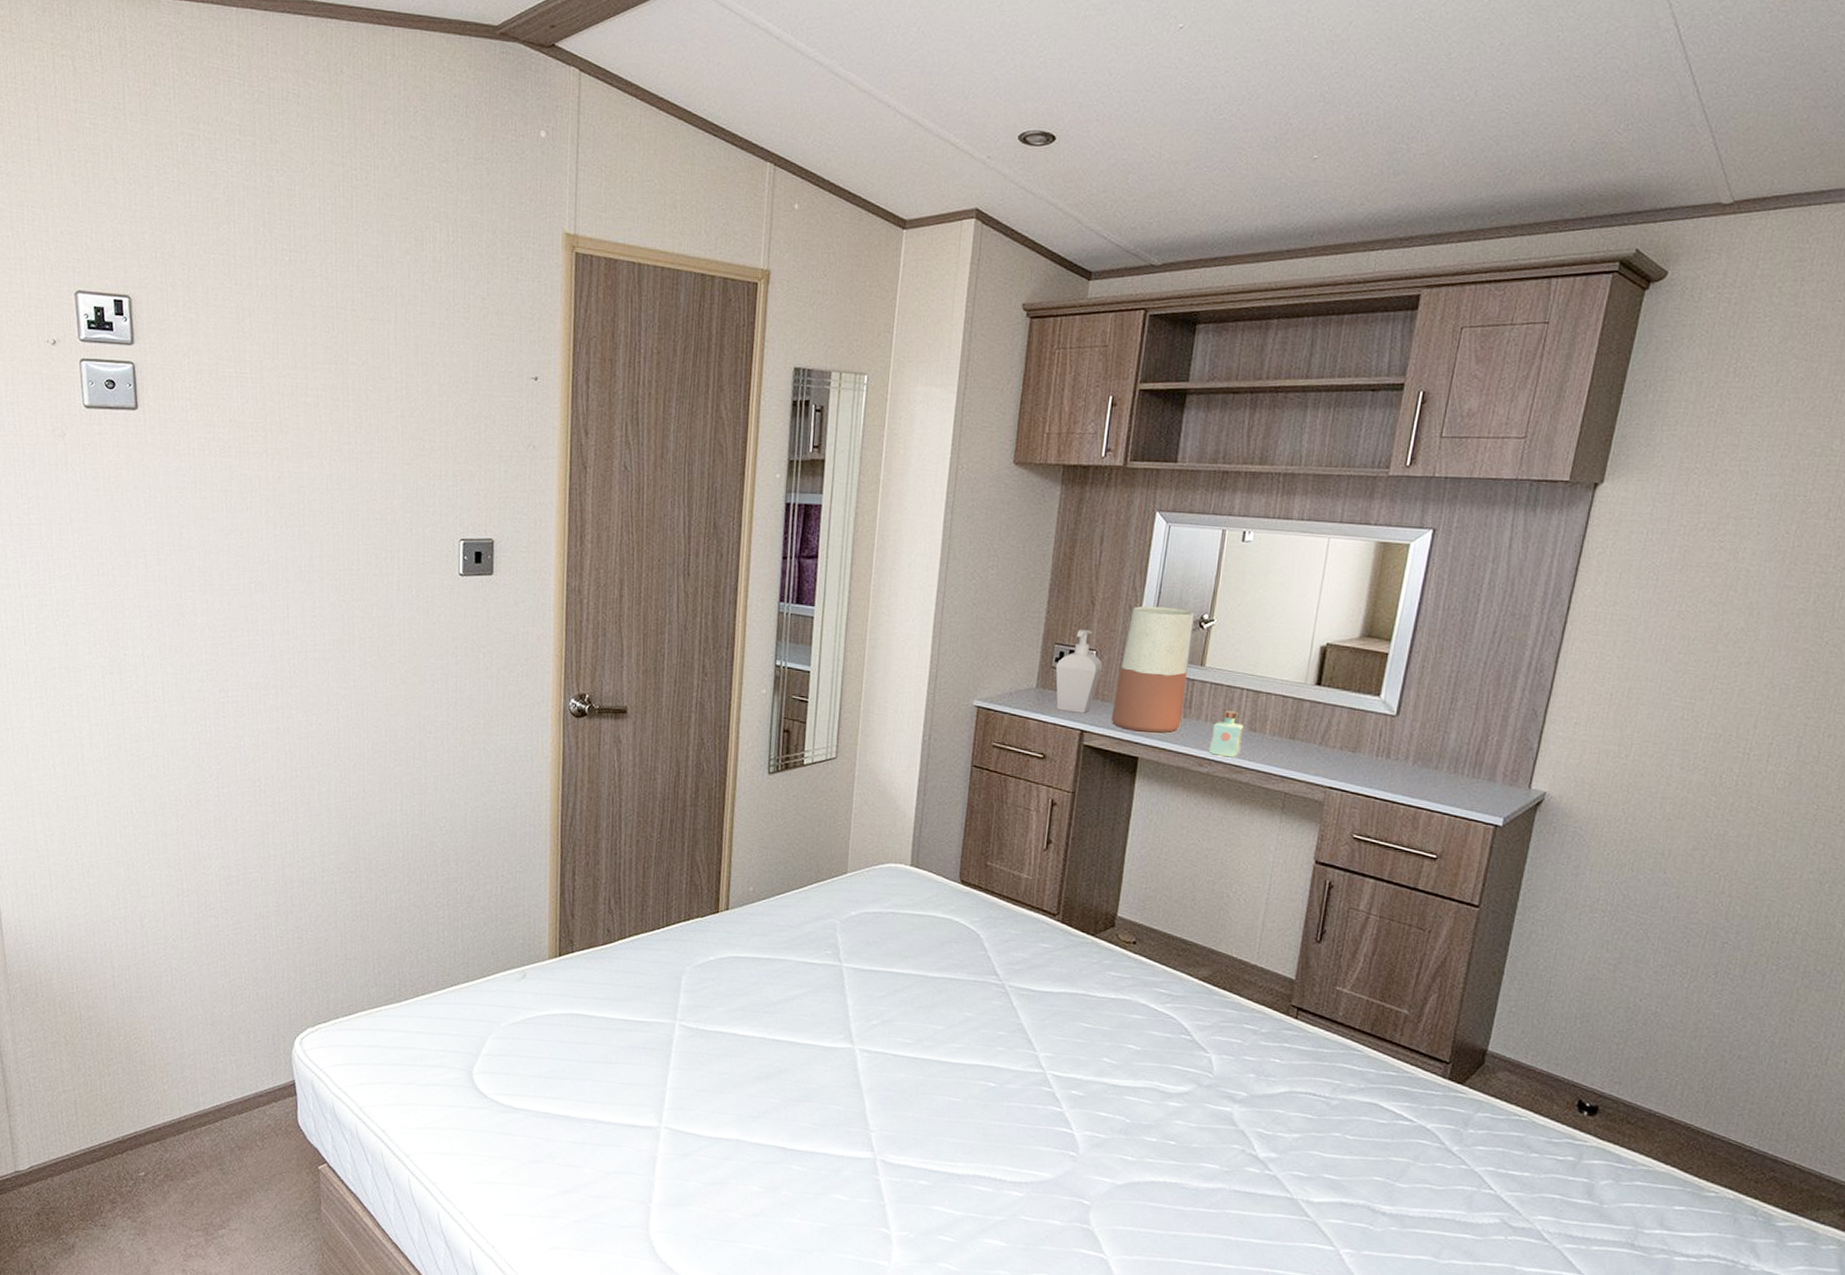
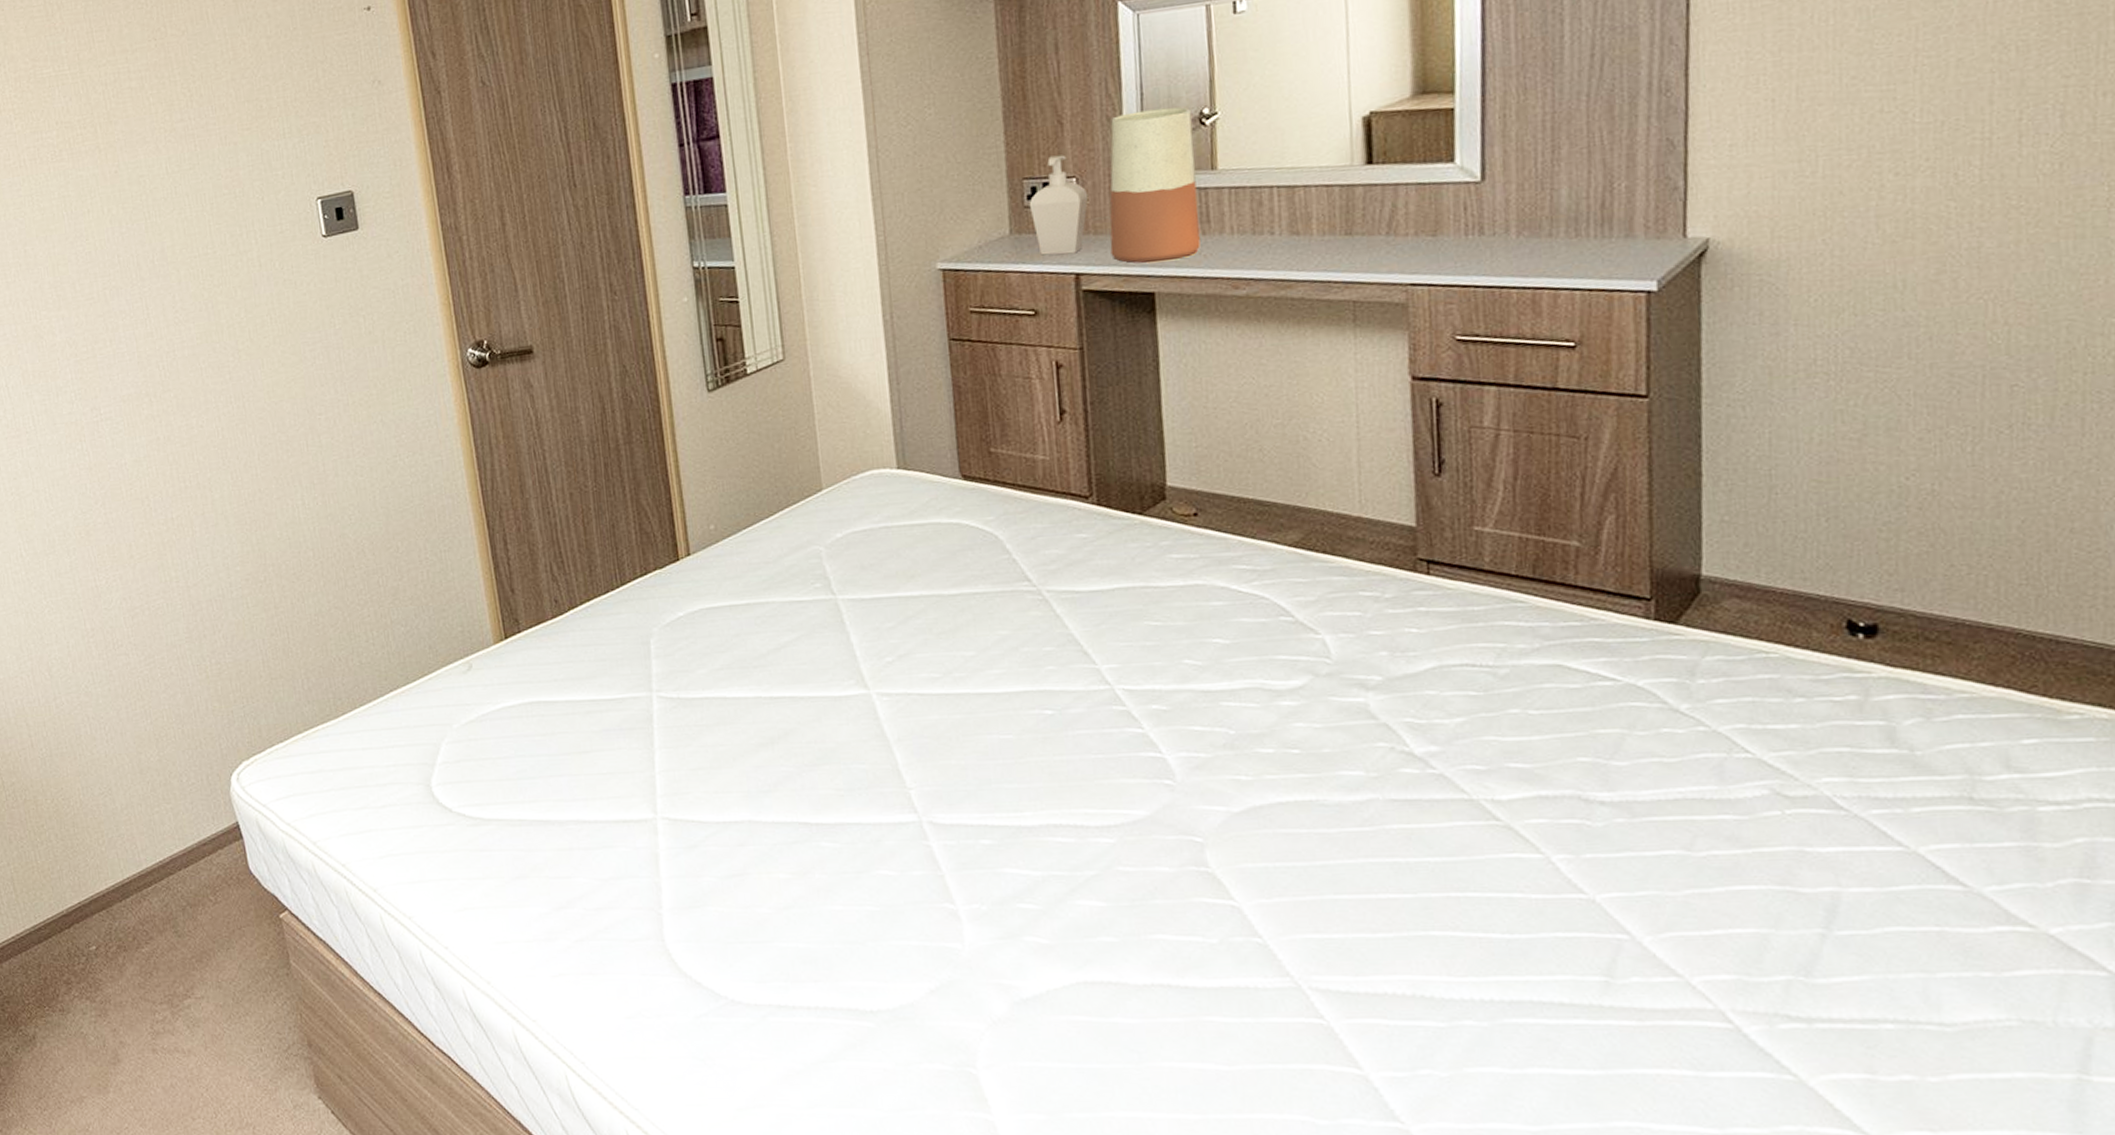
perfume: present [1209,710,1244,758] -> none [1243,215,1283,273]

